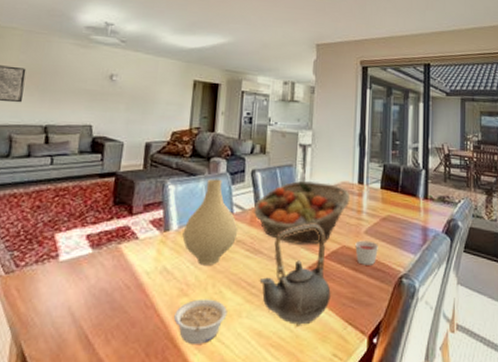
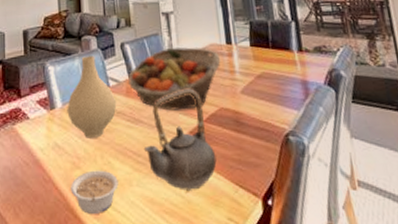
candle: present [355,240,378,265] -> none [233,100,258,126]

